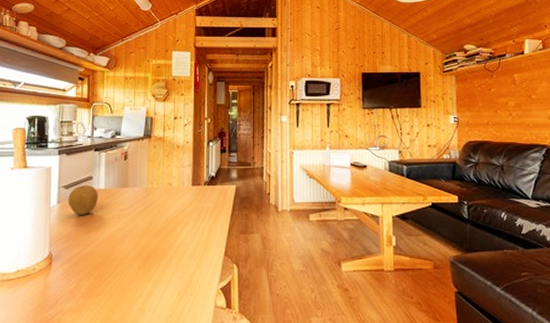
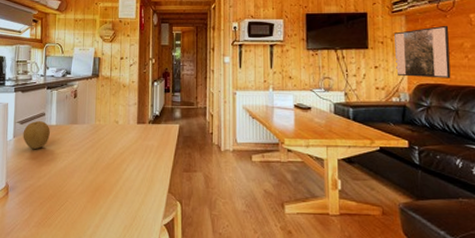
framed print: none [444,84,497,136] -> present [393,25,451,79]

